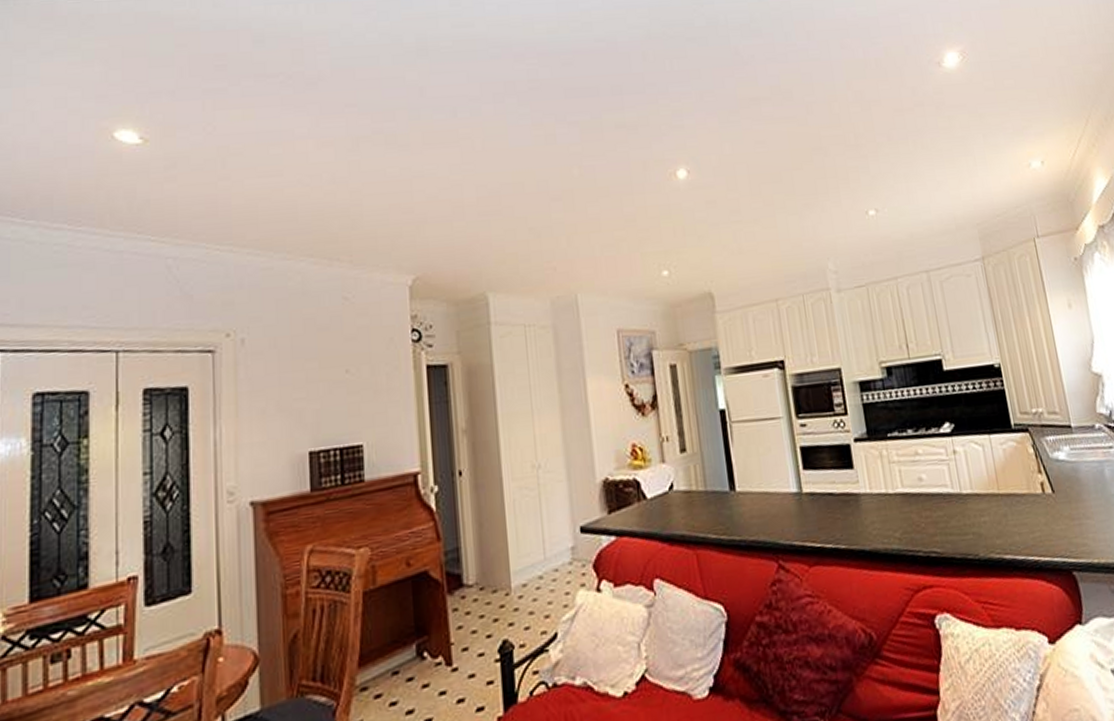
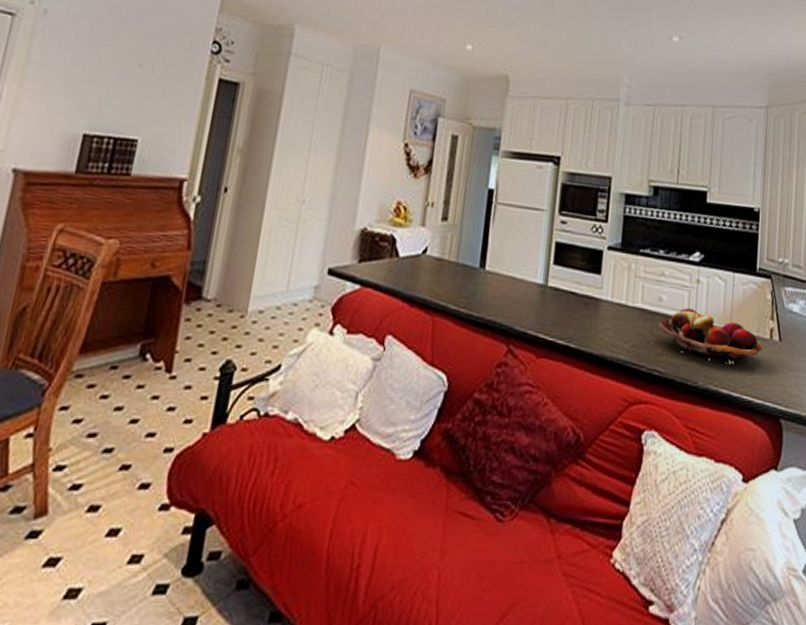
fruit basket: none [924,481,1038,530] -> present [658,308,763,364]

